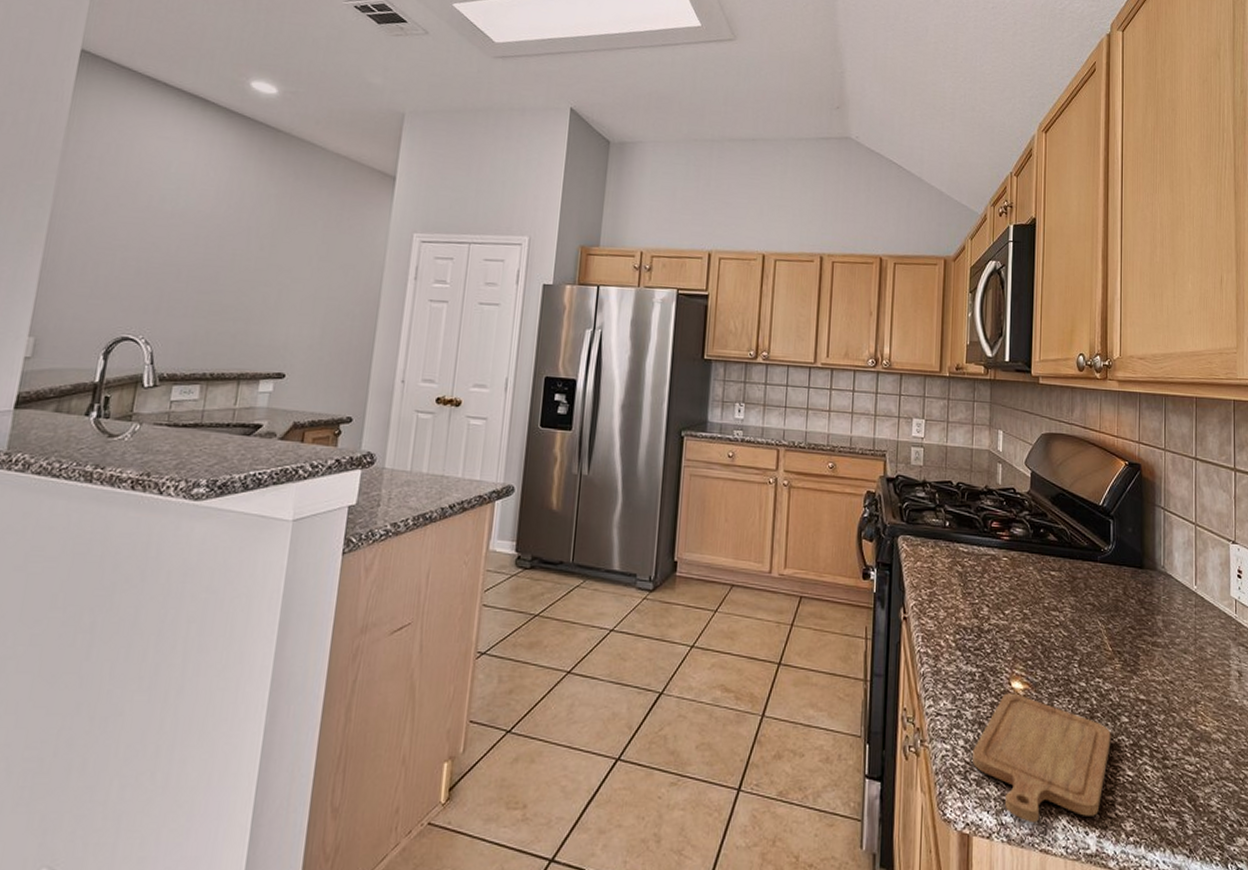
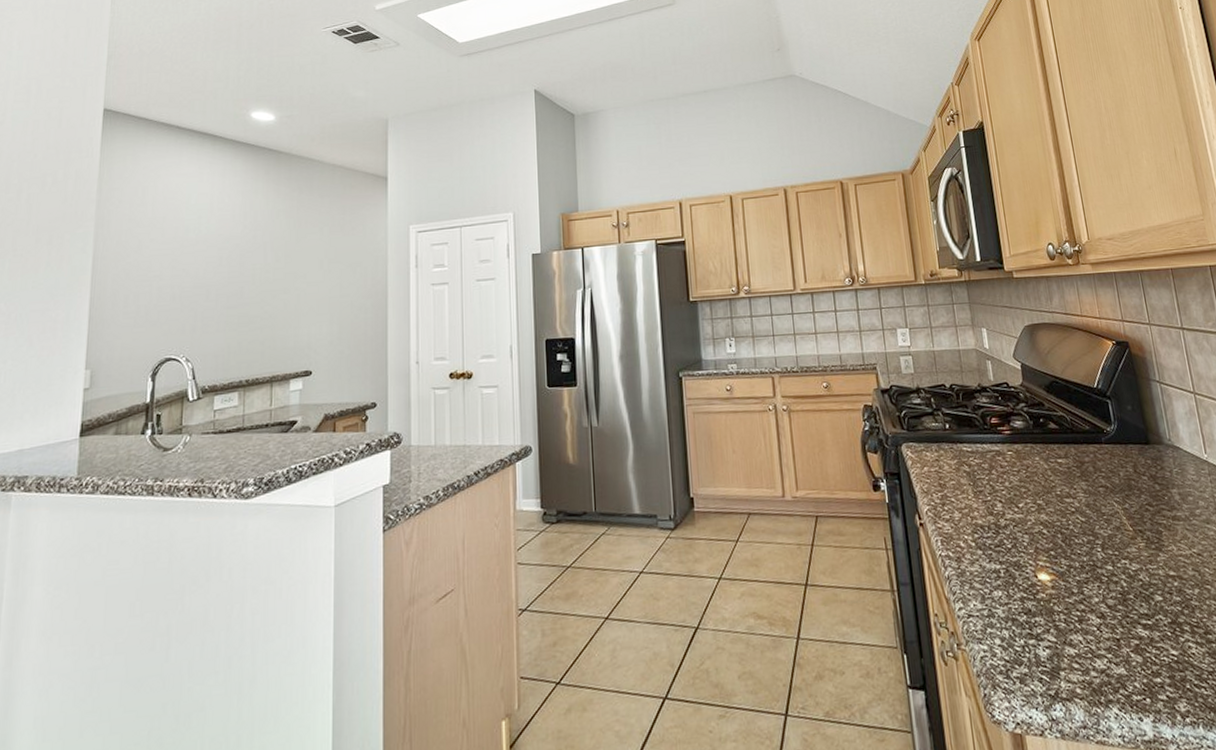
chopping board: present [973,693,1111,822] -> none [1010,585,1149,715]

